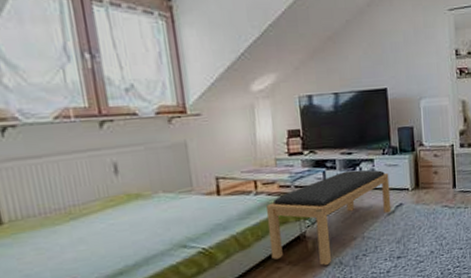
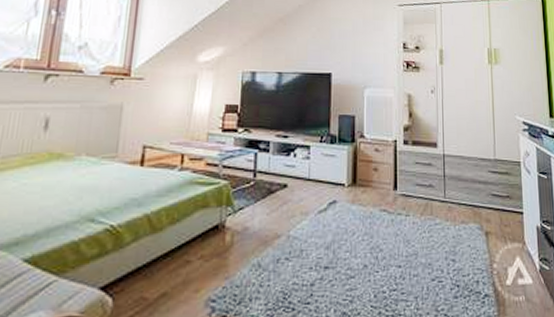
bench: present [266,170,392,265] -> none [183,156,325,265]

